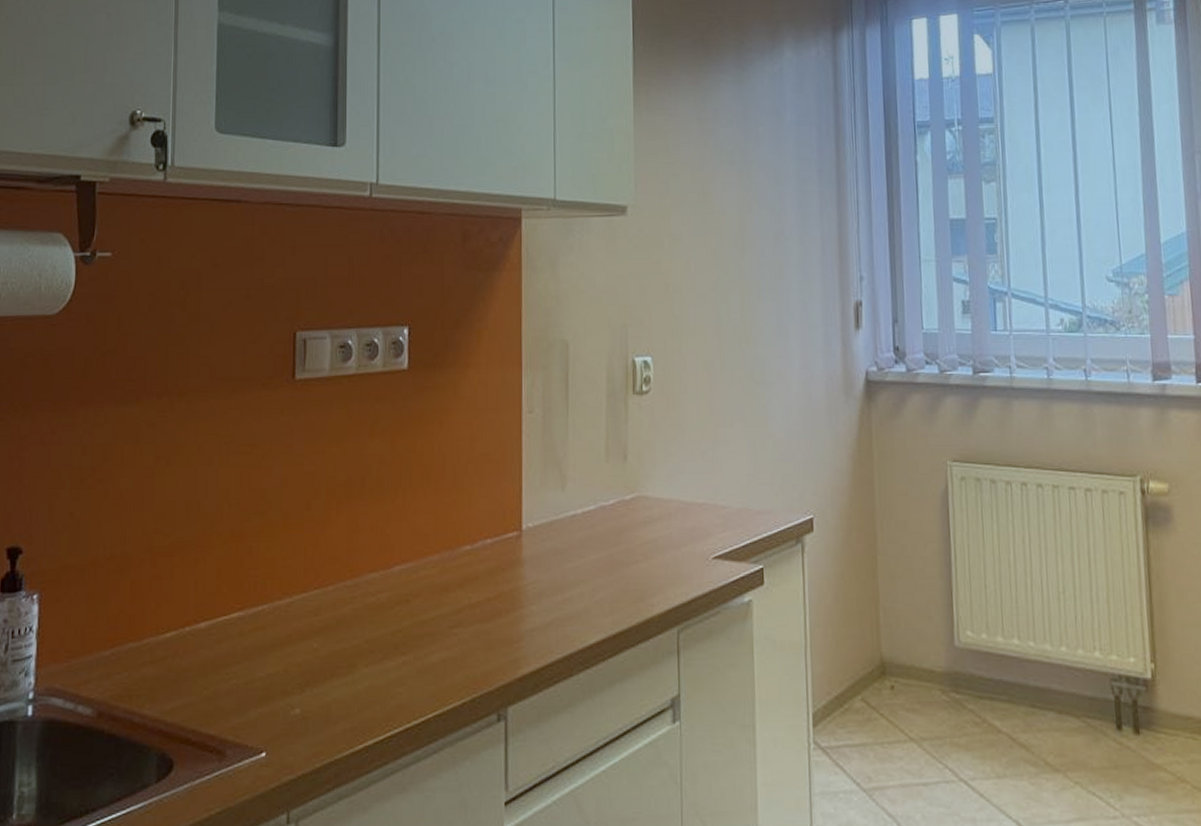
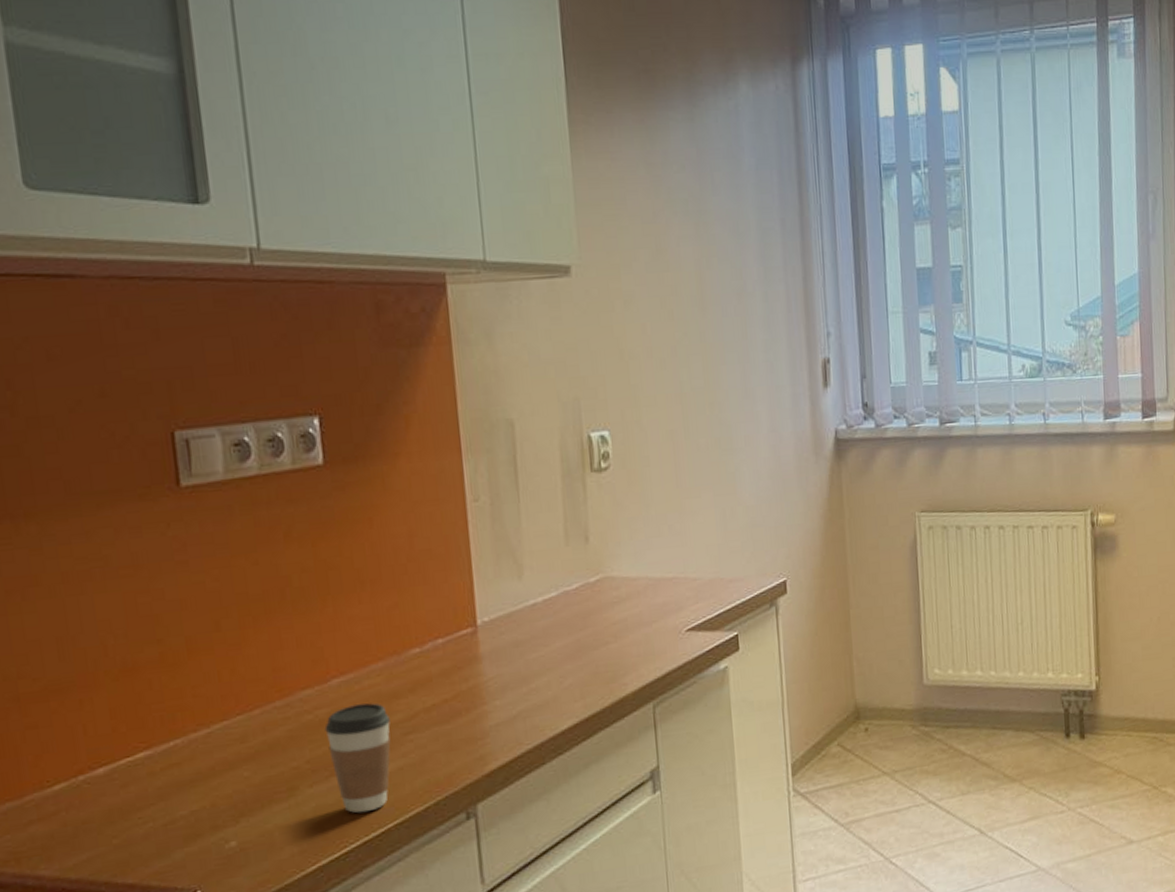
coffee cup: none [384,593,439,699] -> present [324,703,391,813]

